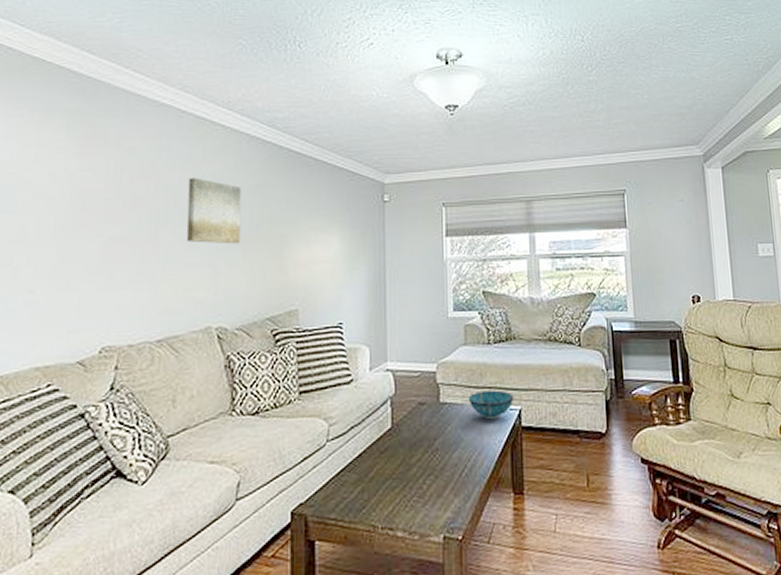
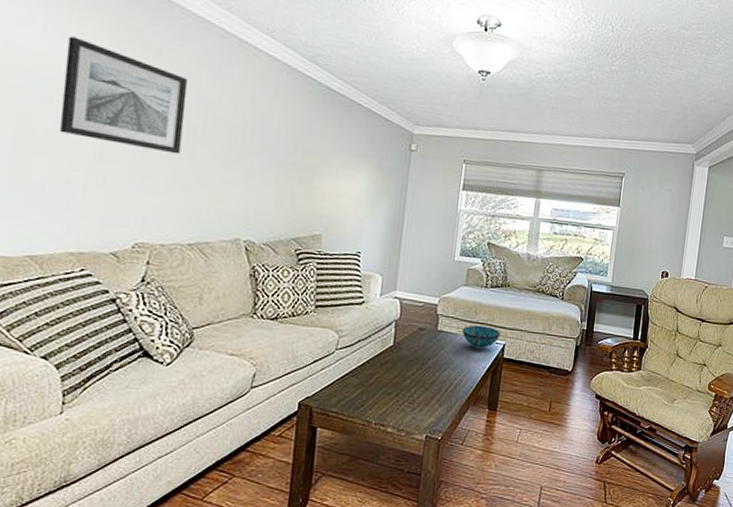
wall art: none [22,142,148,245] -> present [59,36,189,155]
wall art: present [186,177,242,244] -> none [222,98,279,168]

